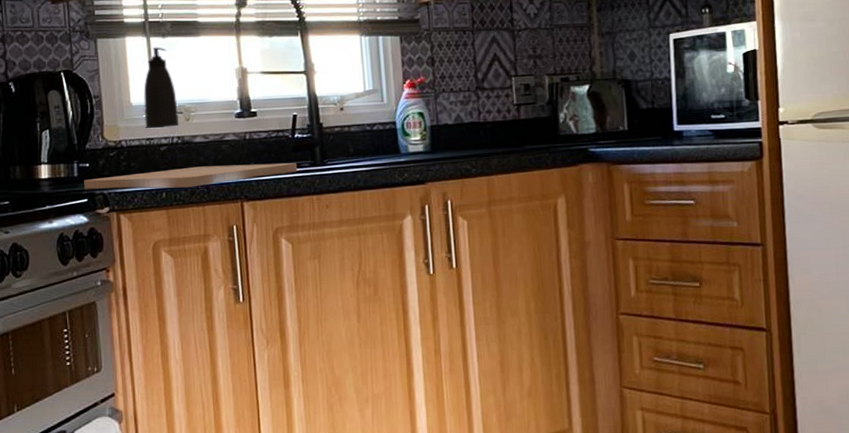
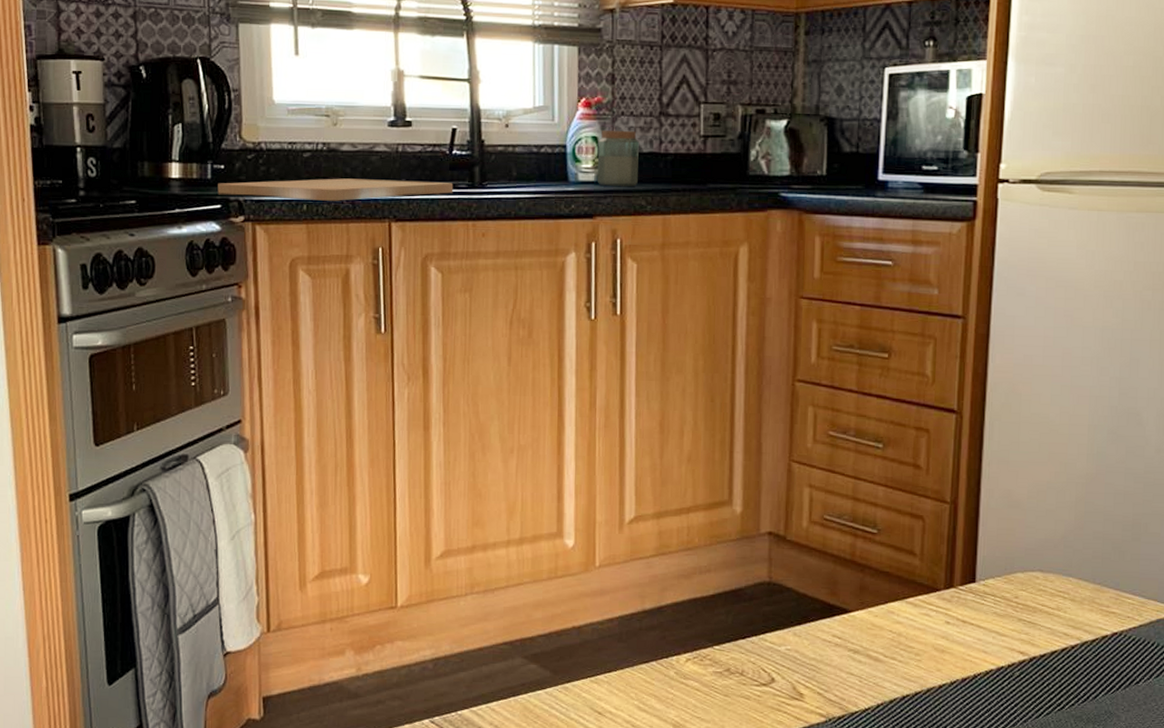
soap dispenser: present [144,47,179,129] -> none [287,38,326,132]
peanut butter: none [423,104,462,156] -> present [597,130,639,188]

